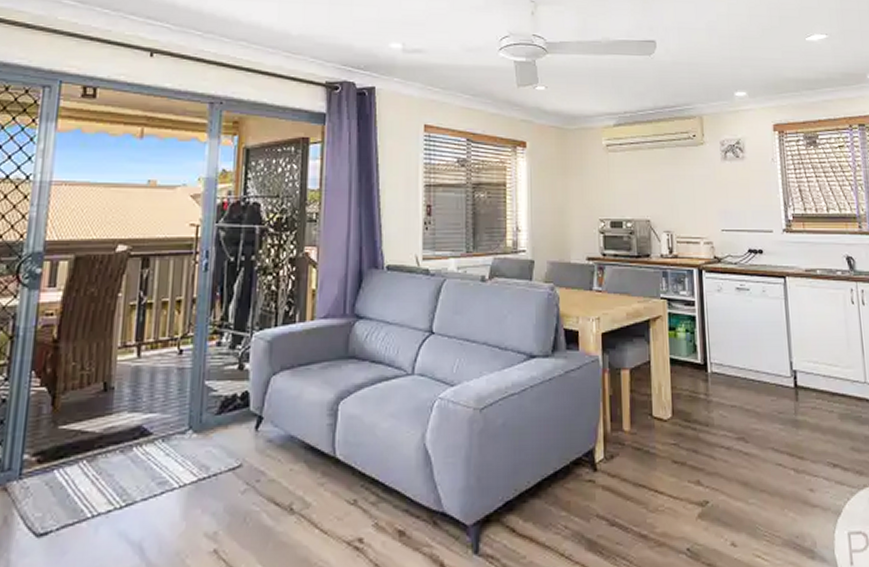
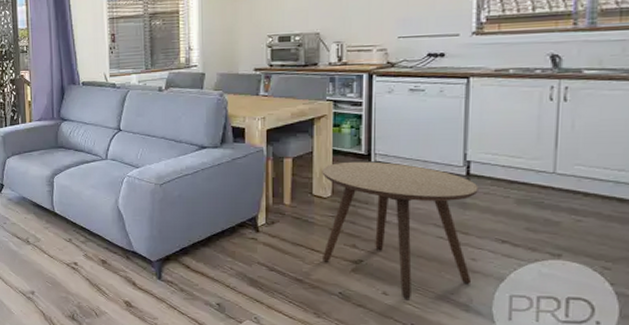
side table: none [660,372,813,550] -> present [322,161,479,299]

